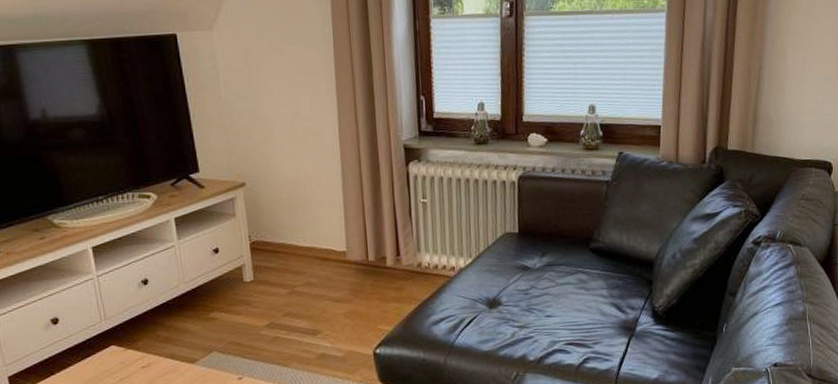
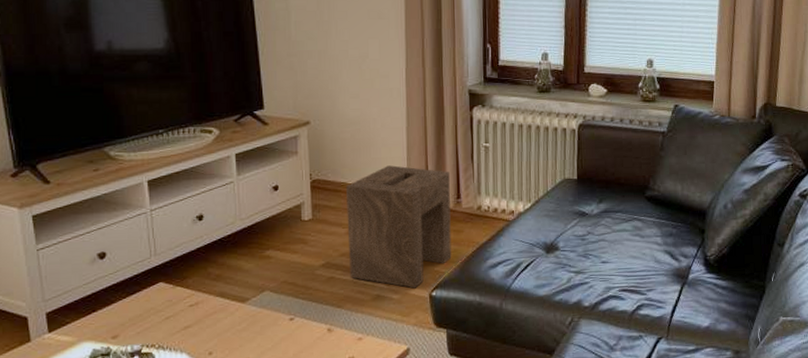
stool: none [285,224,394,347] -> present [346,165,452,289]

